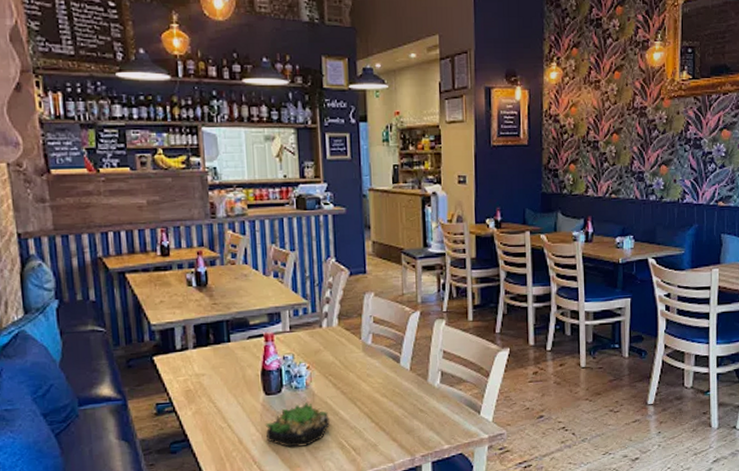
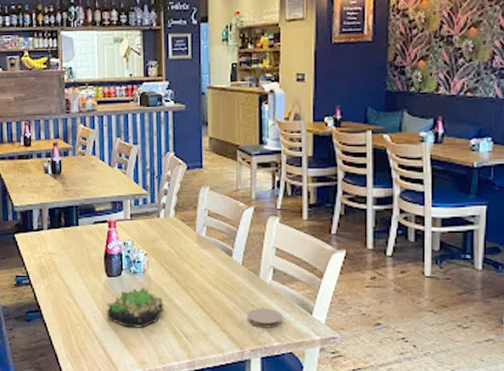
coaster: none [416,411,452,432] -> present [247,307,283,328]

